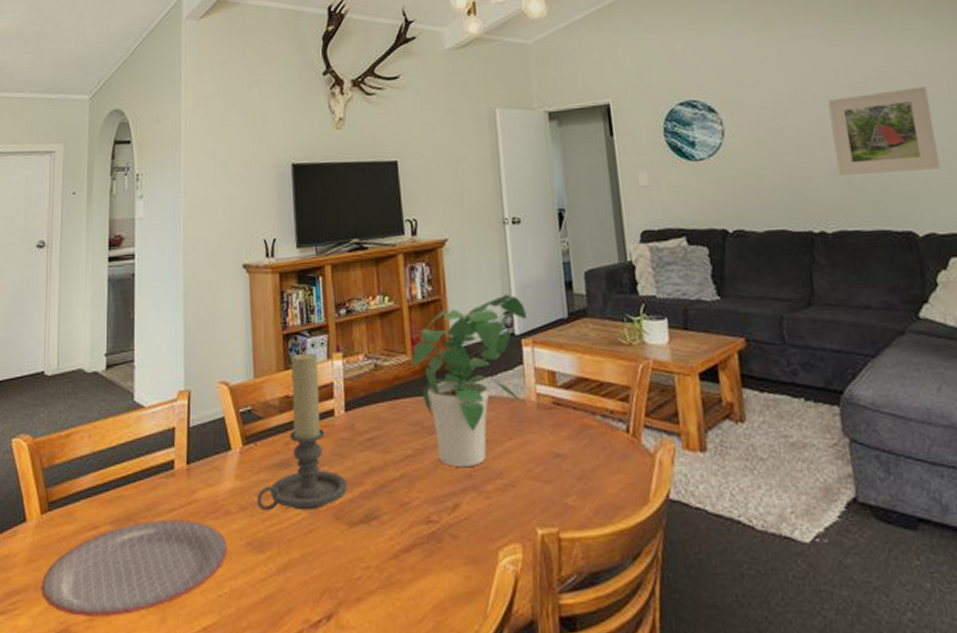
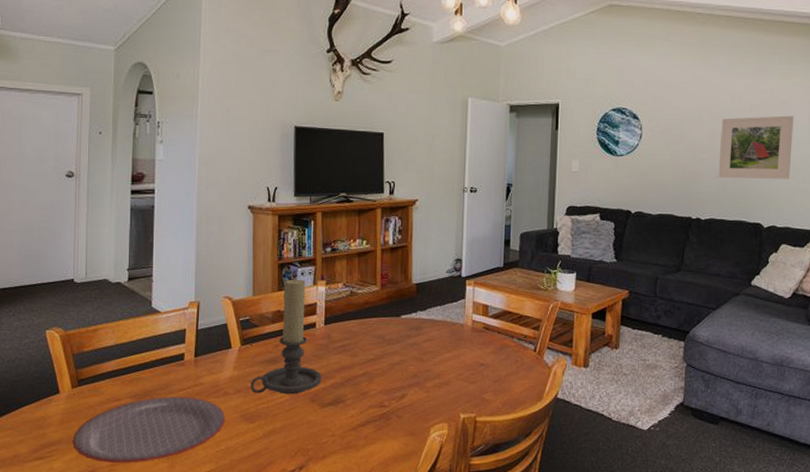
potted plant: present [412,294,526,467] -> none [381,246,472,369]

